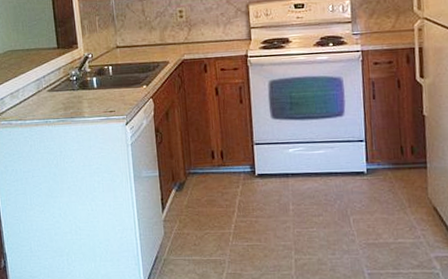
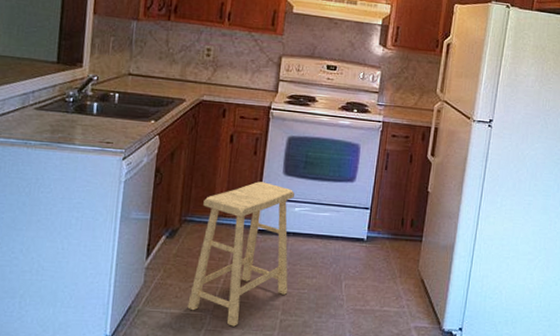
stool: none [202,128,298,269] -> present [187,181,294,327]

